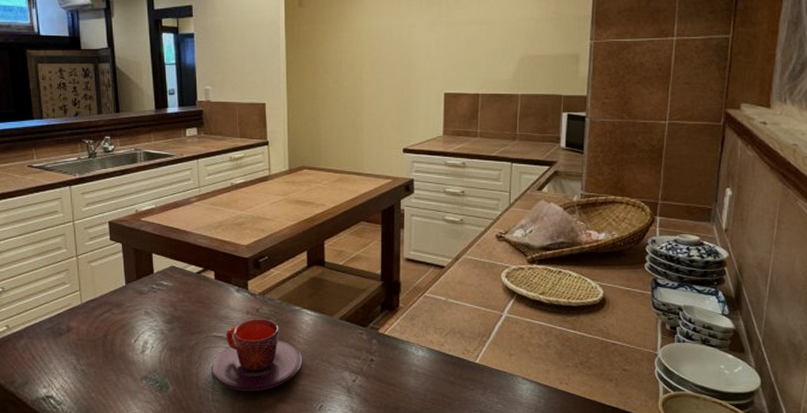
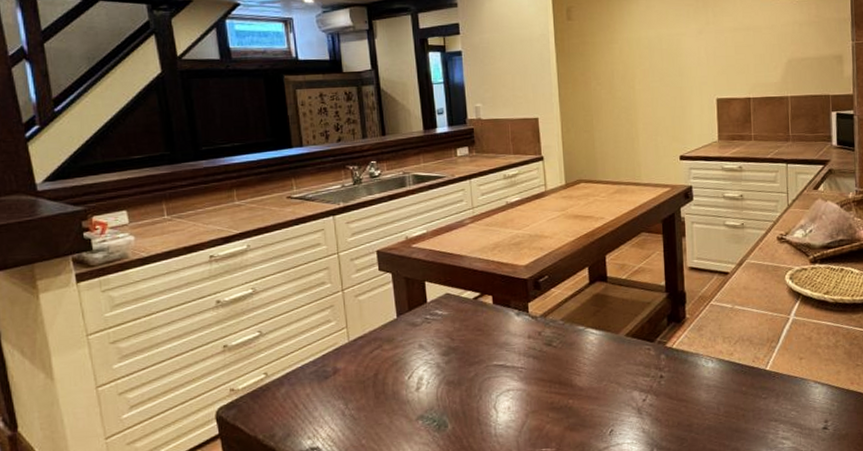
teacup: present [211,319,303,392] -> none [493,342,590,423]

